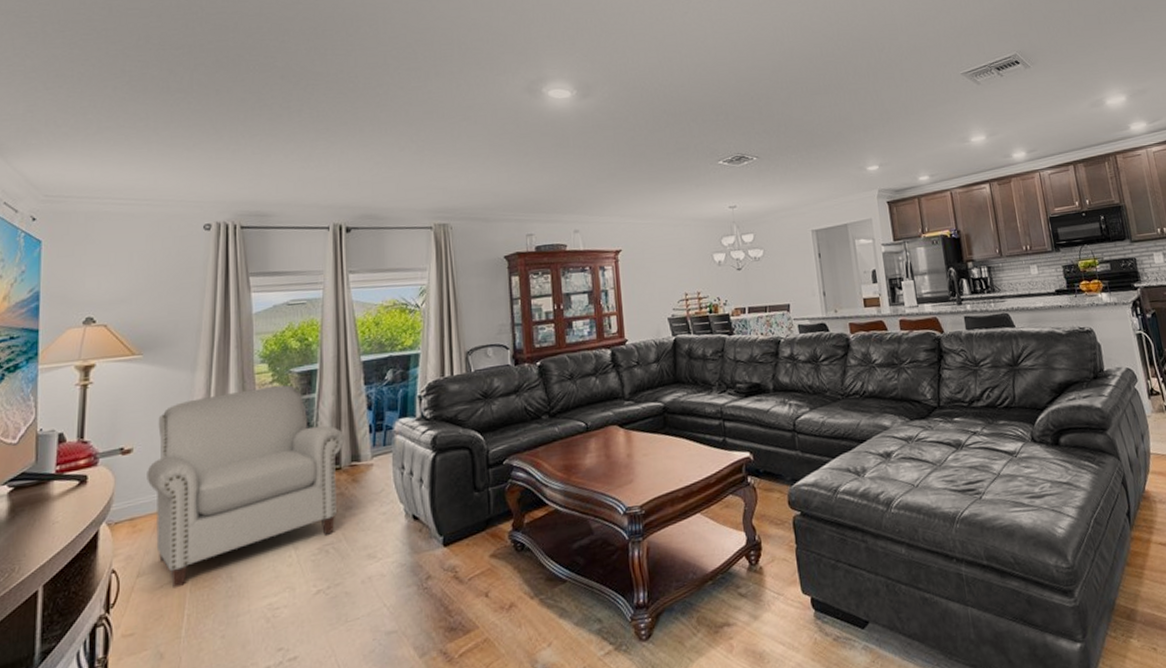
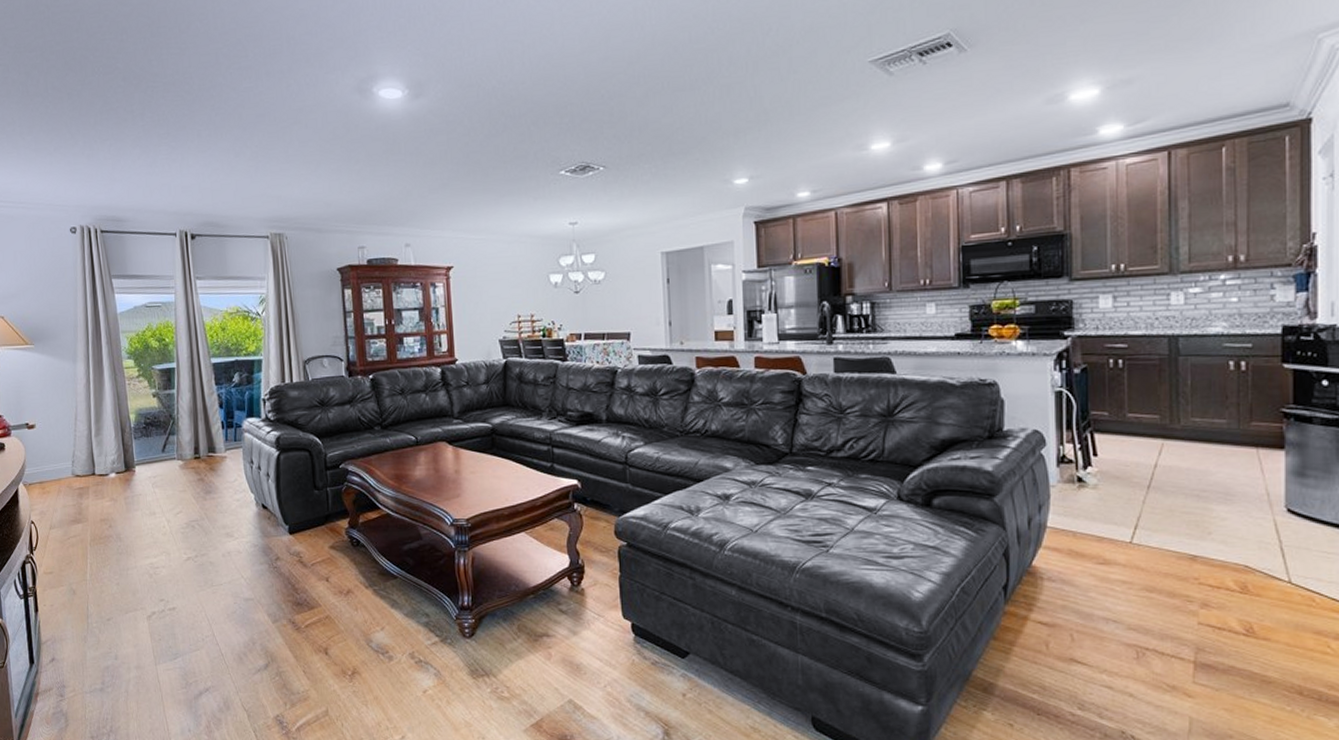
chair: present [147,385,345,589] -> none [48,380,202,541]

